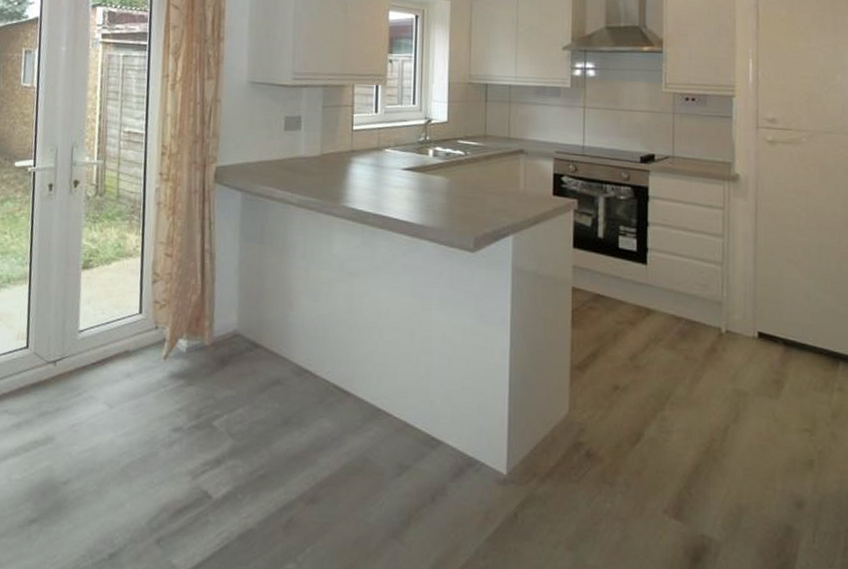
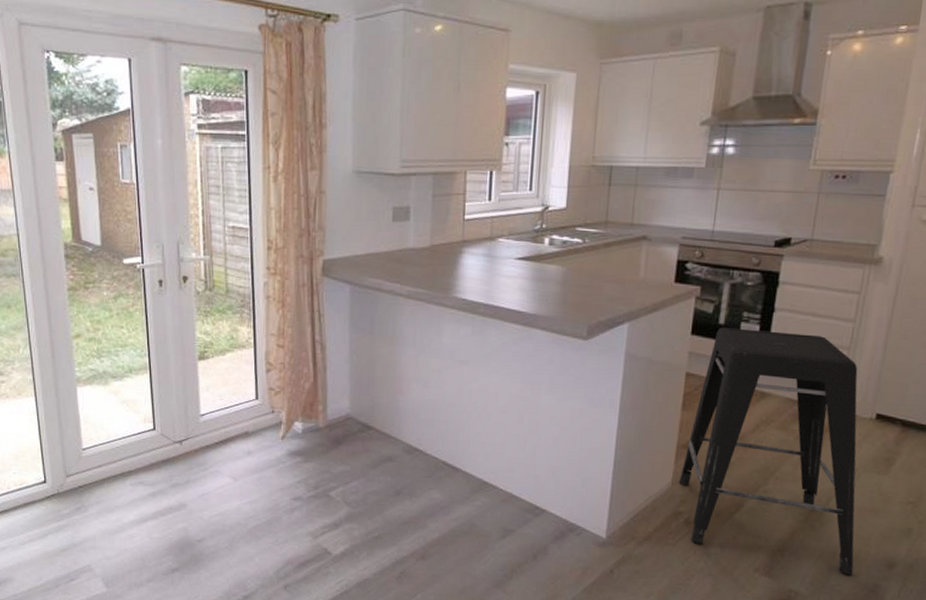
stool: none [575,241,763,516] -> present [678,327,858,575]

